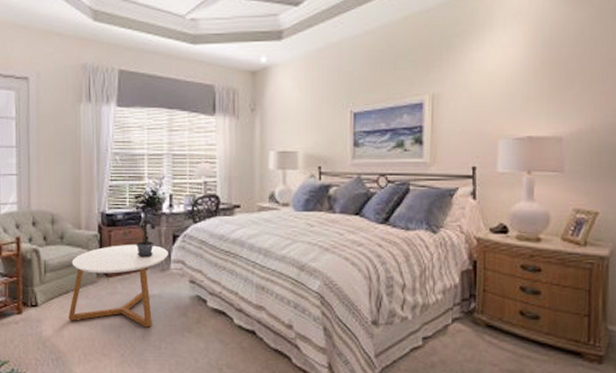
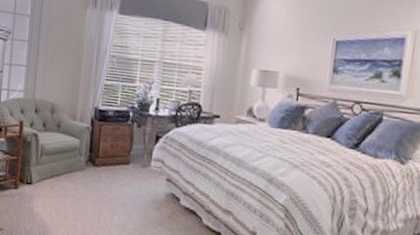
coffee table: present [68,244,168,328] -> none [57,138,150,216]
potted plant: present [130,186,166,258] -> none [120,89,153,154]

